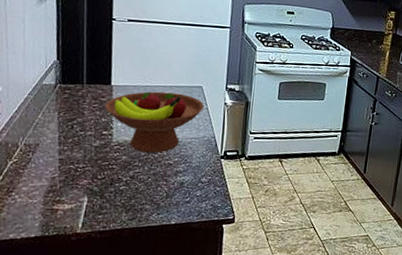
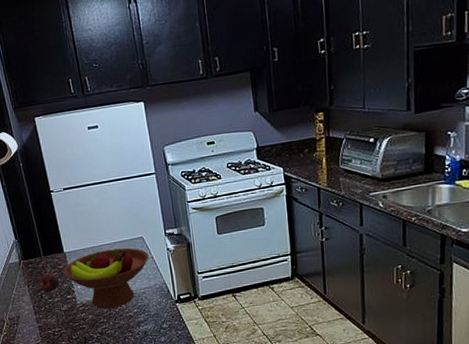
apple: none [73,104,98,124] -> present [39,273,60,292]

